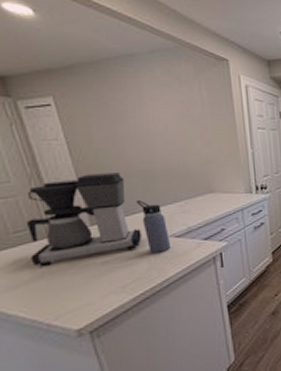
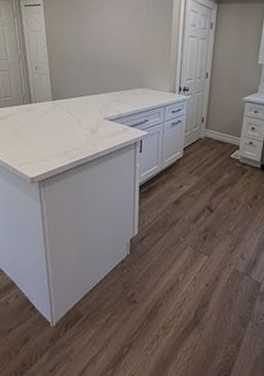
coffee maker: present [26,172,142,266] -> none [11,60,85,125]
water bottle: present [136,199,170,253] -> none [85,85,105,131]

